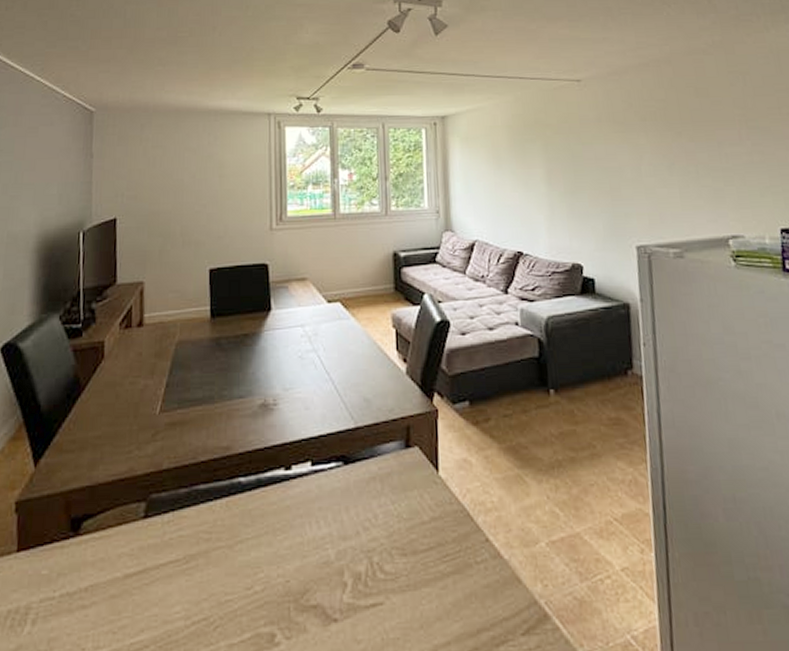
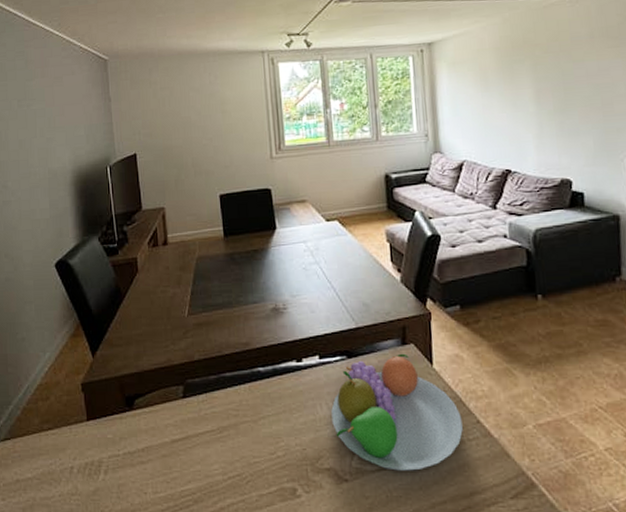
fruit bowl: none [322,458,470,605] -> present [331,353,463,471]

